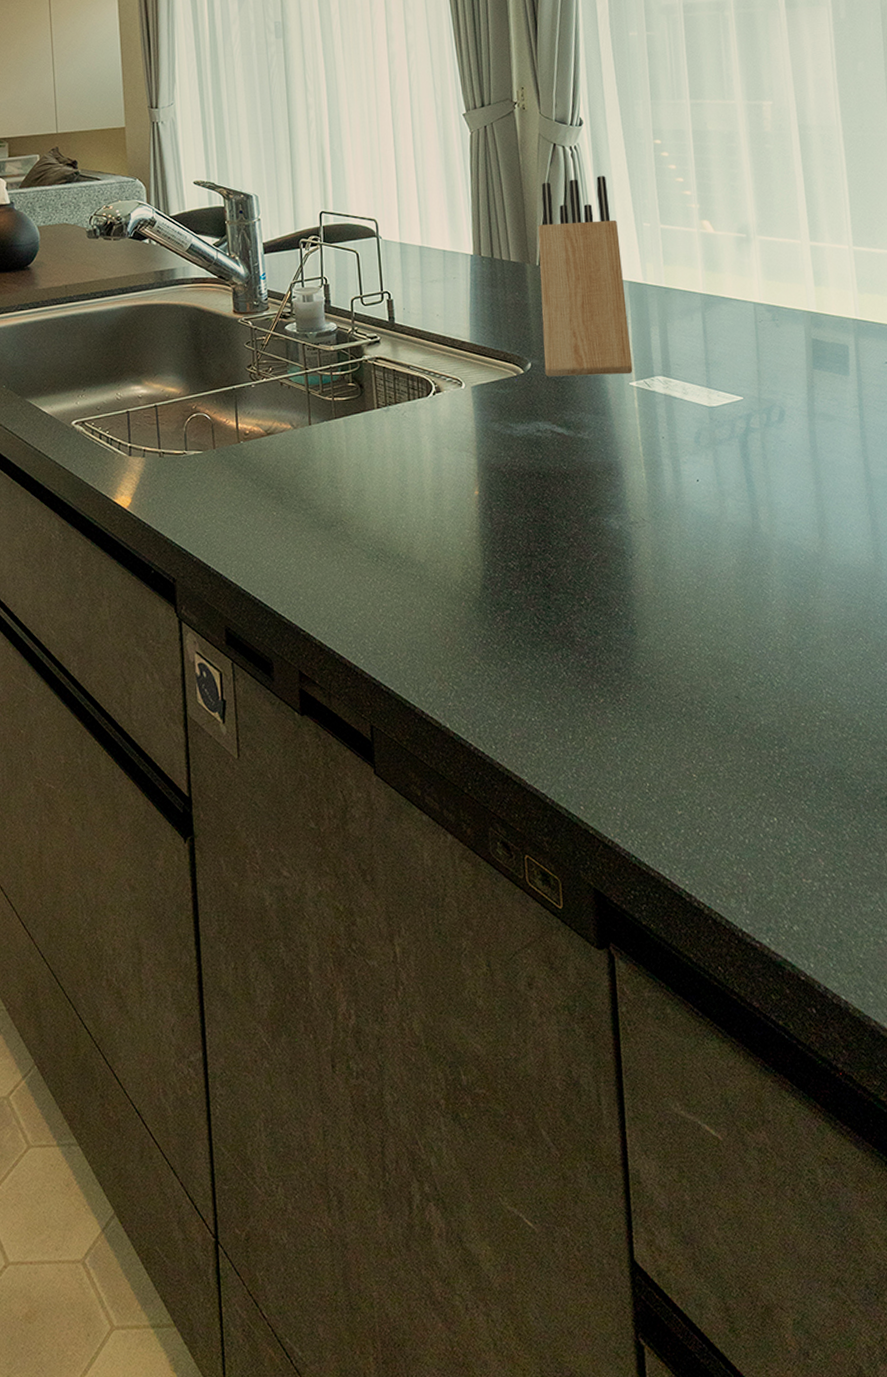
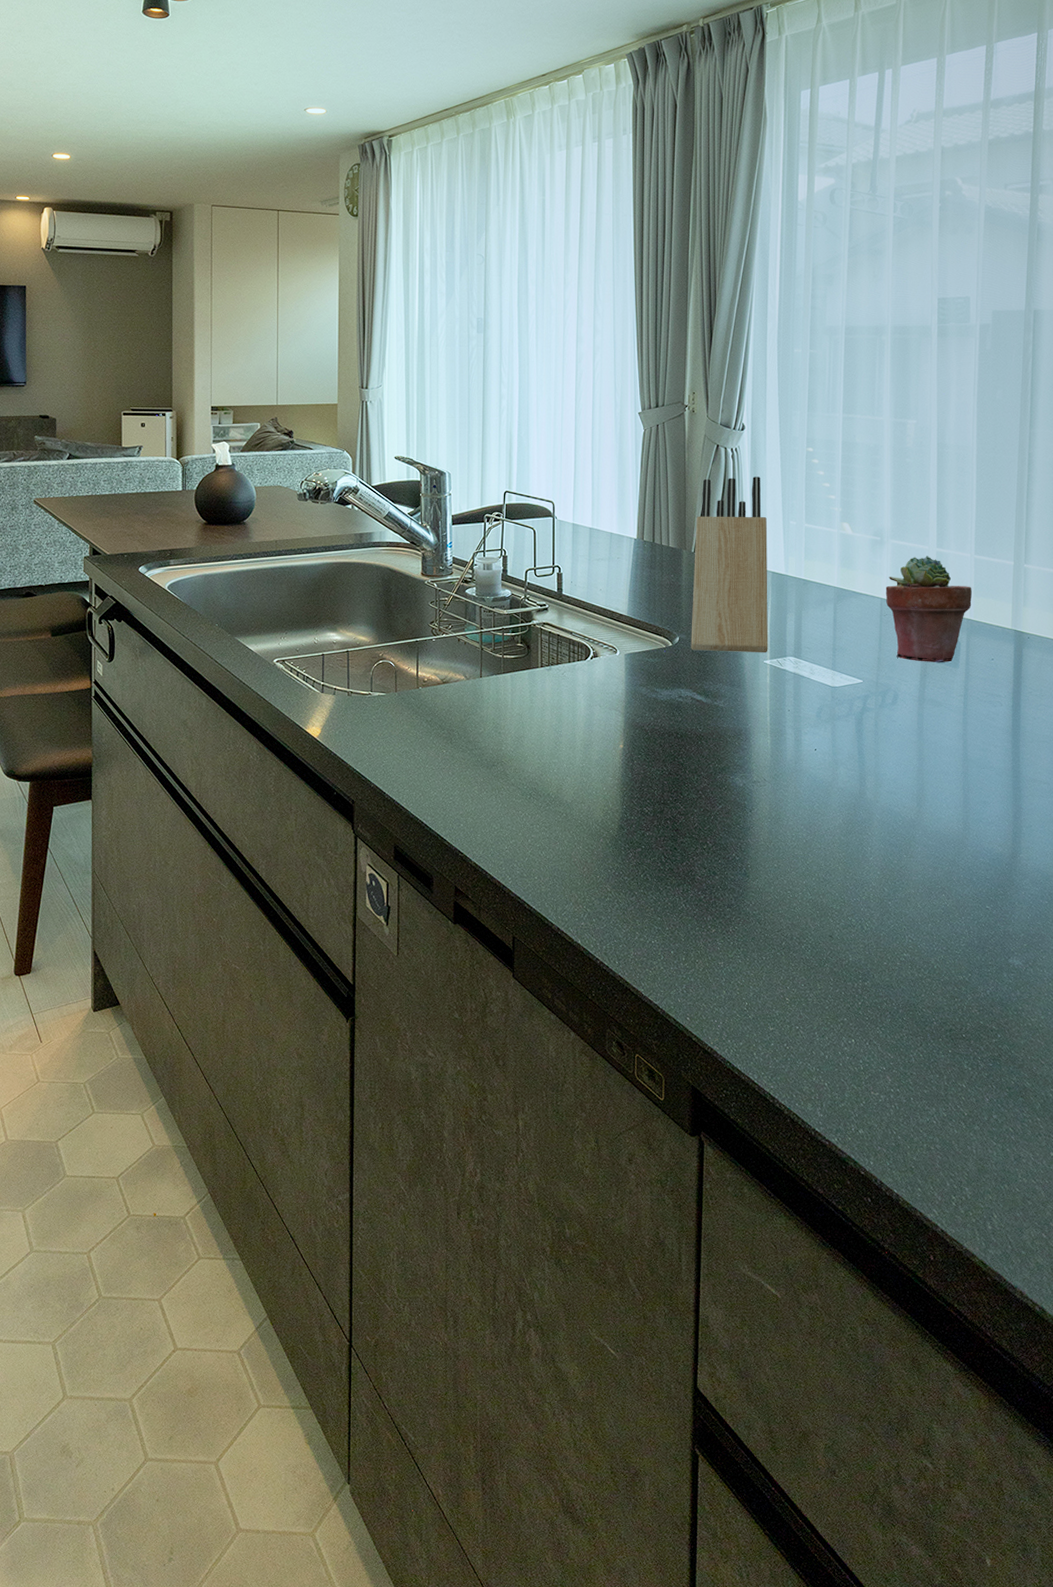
potted succulent: none [757,251,856,372] -> present [885,556,972,663]

